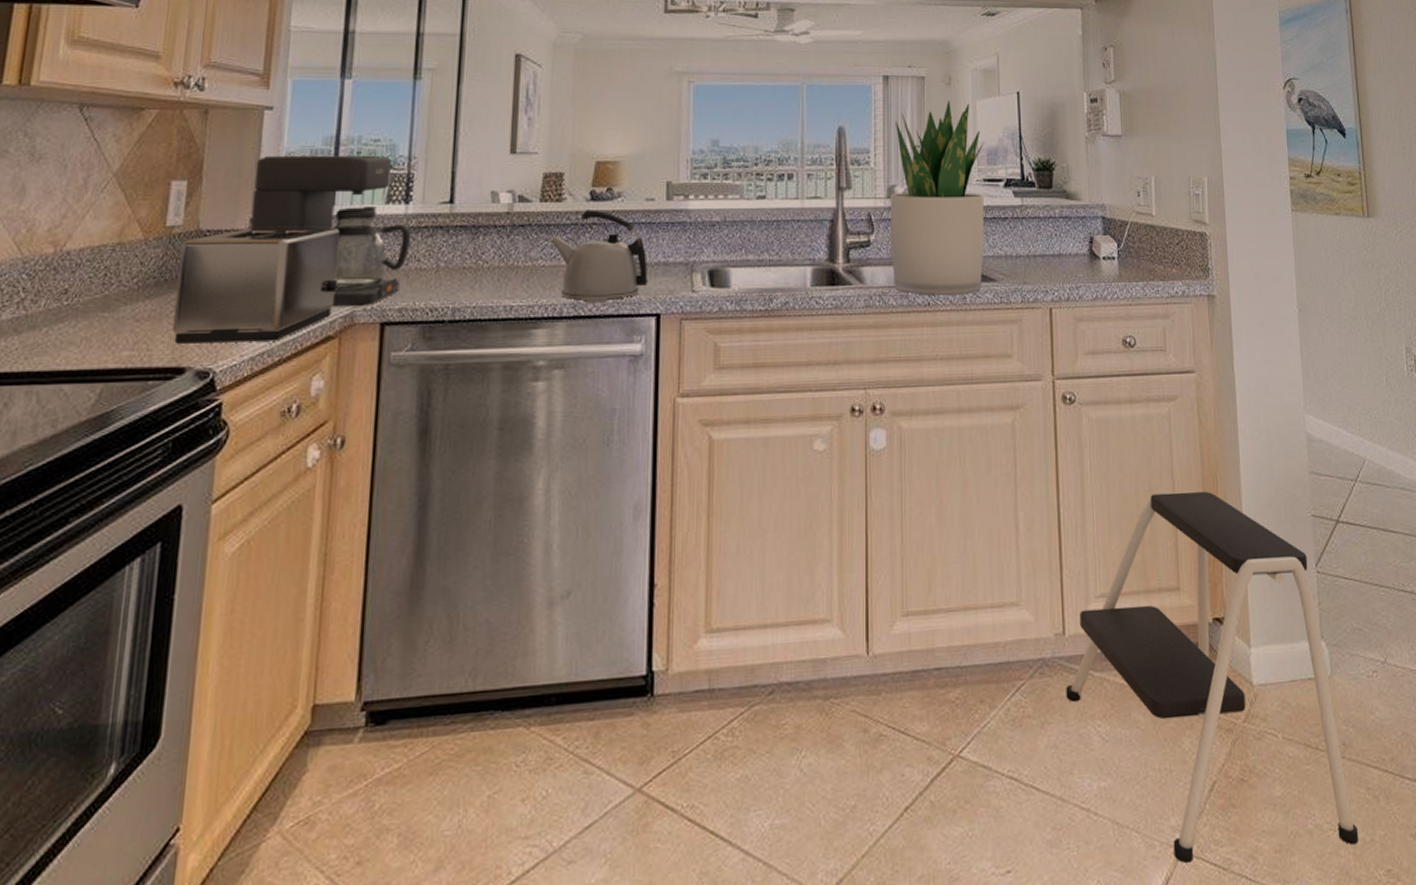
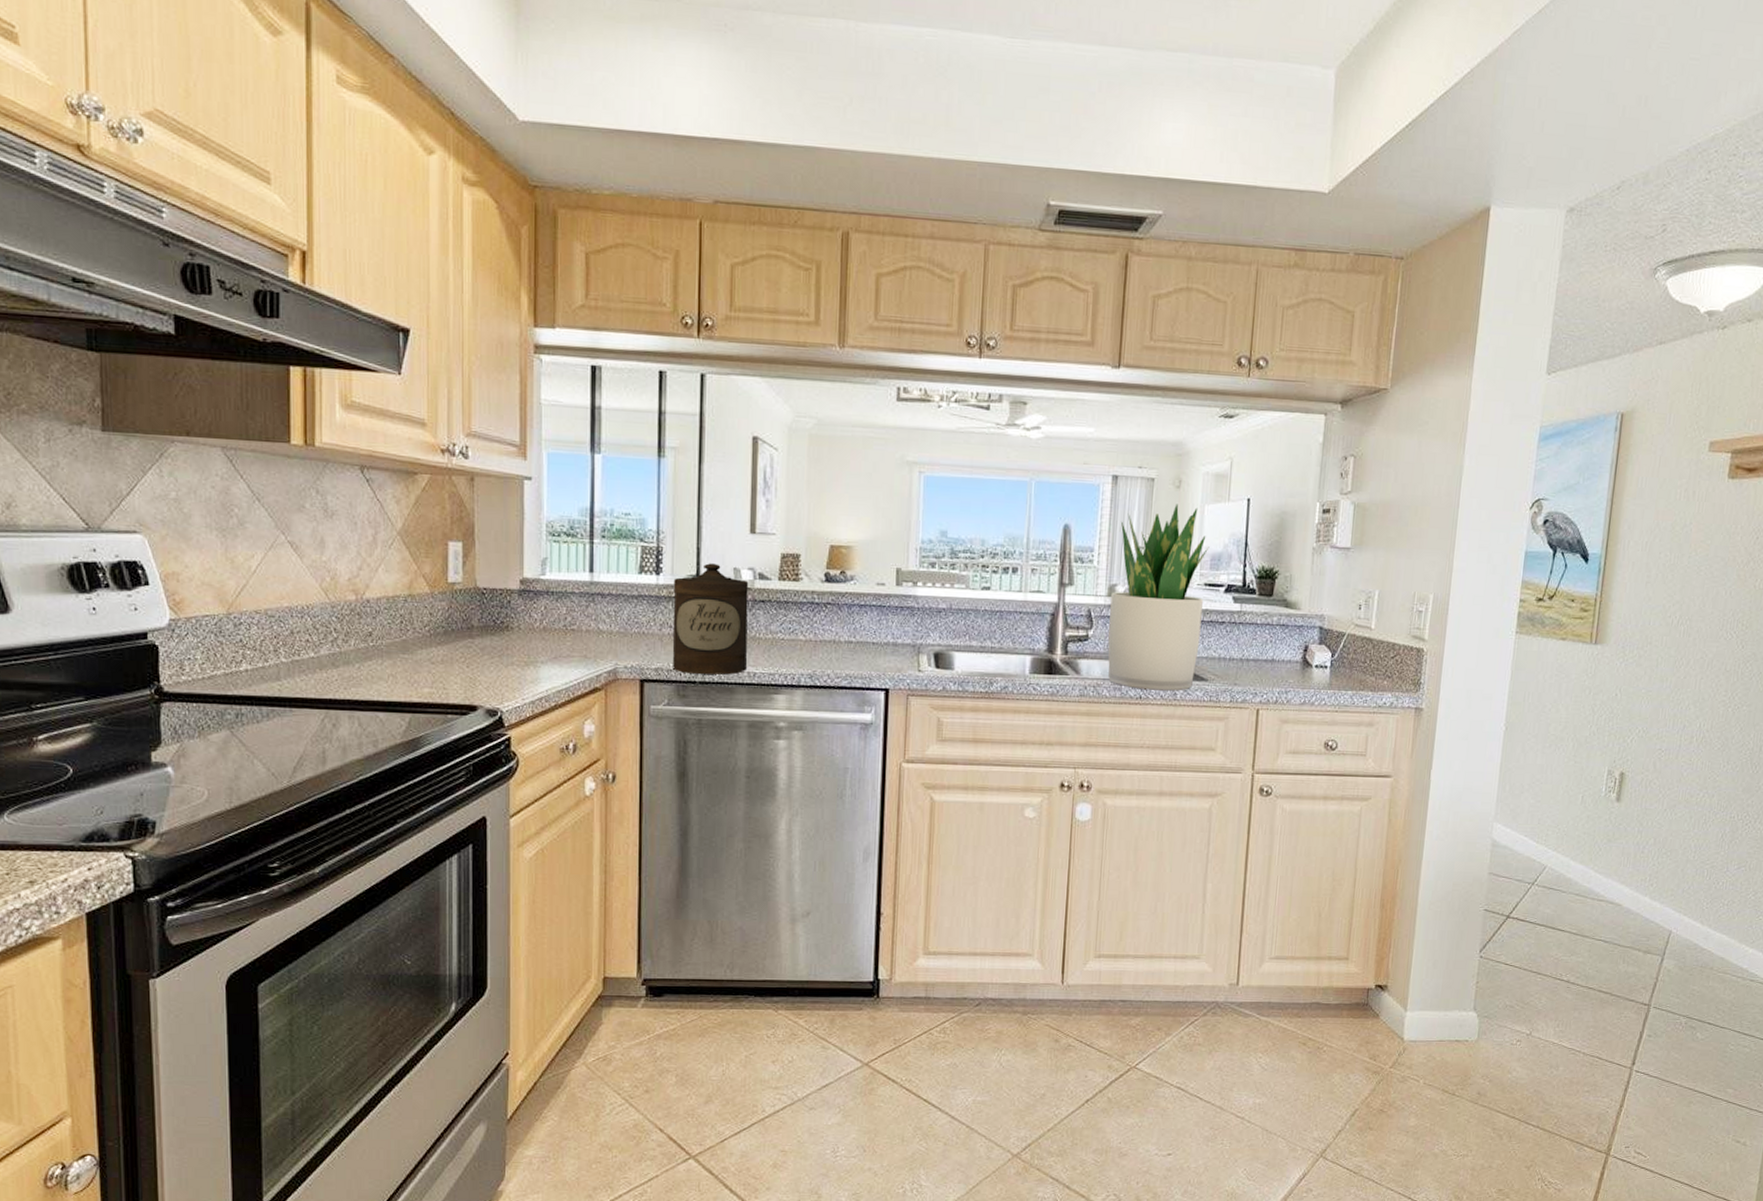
toaster: present [172,227,341,344] -> none [462,588,601,689]
coffee maker: present [250,155,411,307] -> none [521,523,663,665]
canister: none [419,188,507,312] -> present [672,563,749,675]
kettle: present [550,210,648,303] -> none [788,590,878,676]
step stool: present [1066,491,1359,864] -> none [1233,879,1479,1168]

